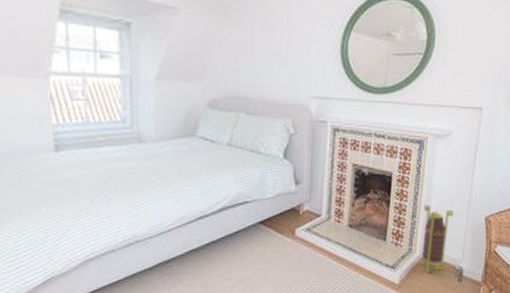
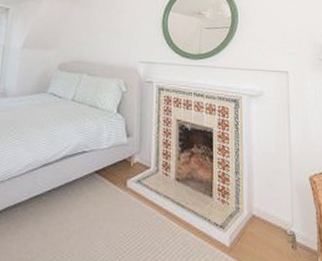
lantern: present [421,204,454,273] -> none [246,161,277,237]

